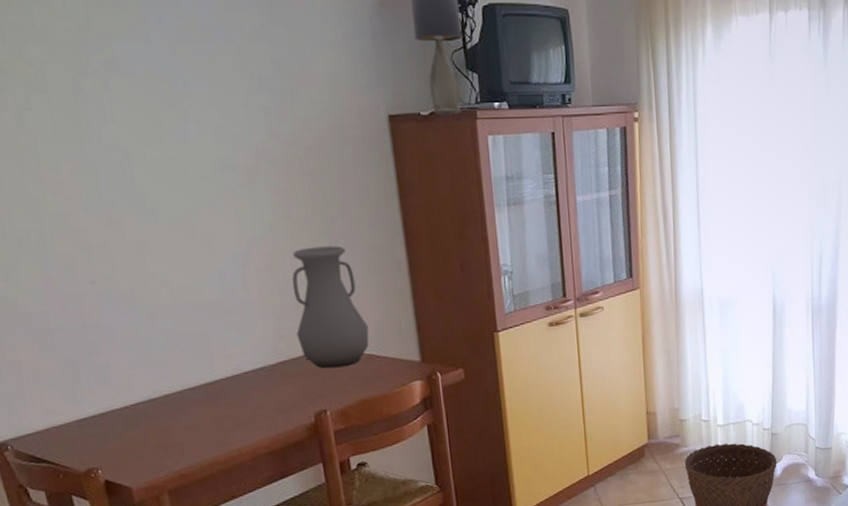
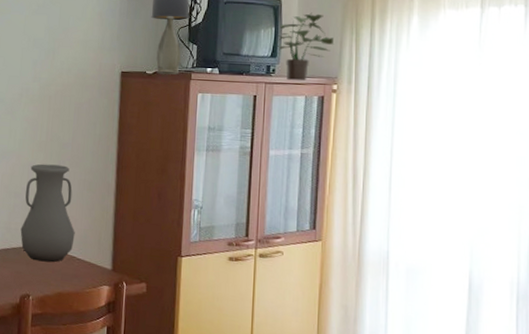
potted plant: none [569,24,631,111] -> present [278,12,334,81]

